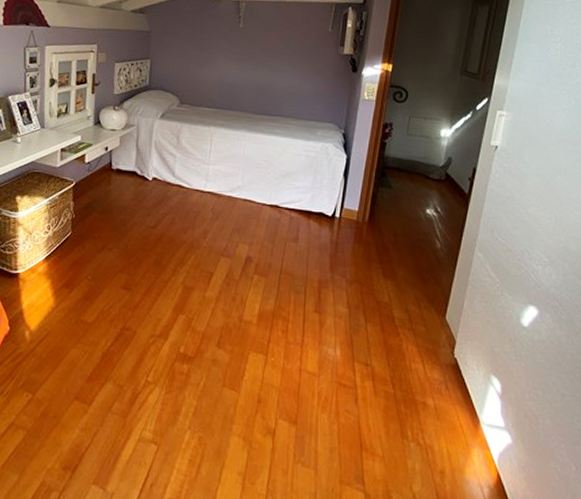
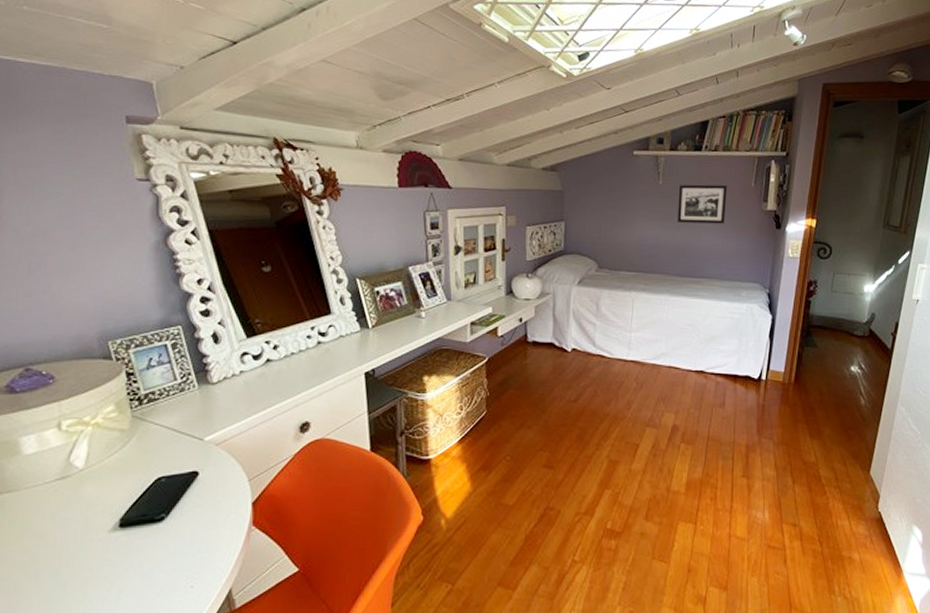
picture frame: none [257,28,305,66] -> present [678,184,727,224]

